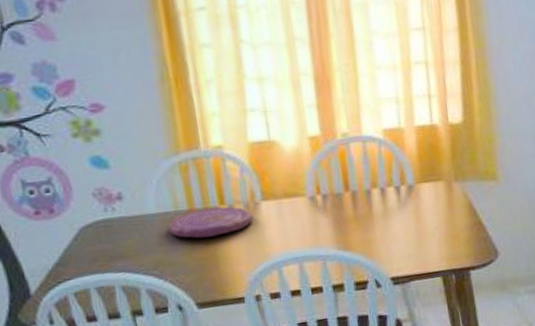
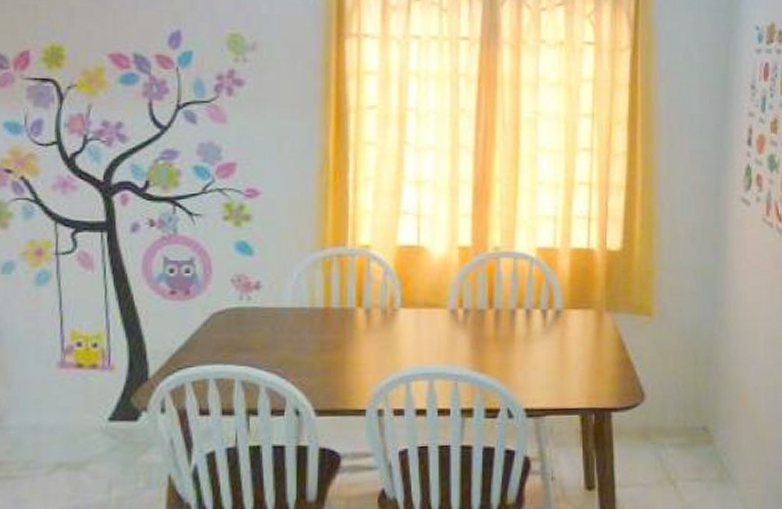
plate: present [167,206,254,239] -> none [300,309,390,340]

